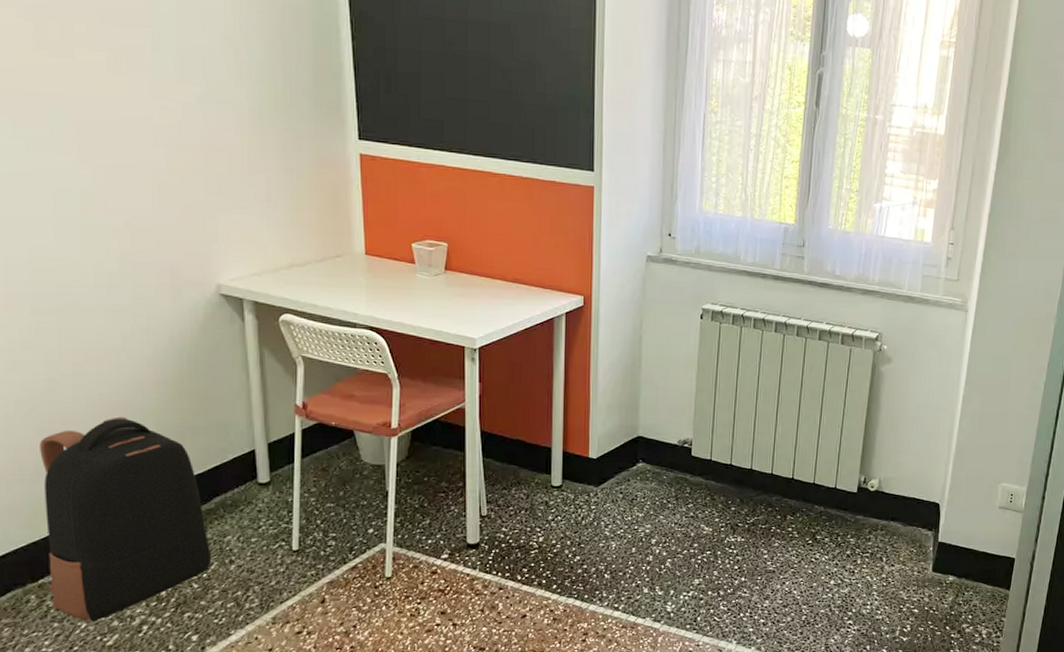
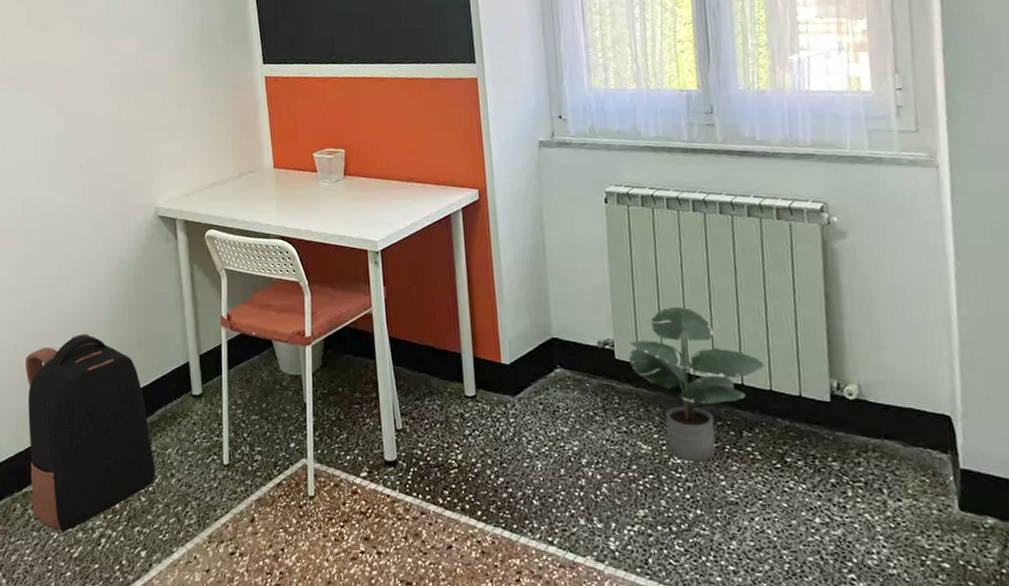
potted plant: none [703,413,812,541] -> present [628,306,765,463]

